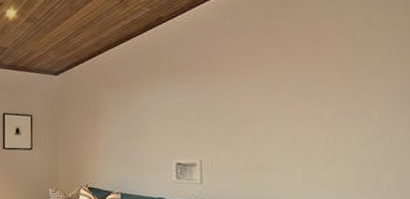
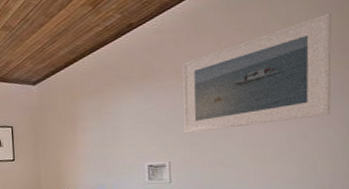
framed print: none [216,9,397,132] -> present [182,12,332,134]

